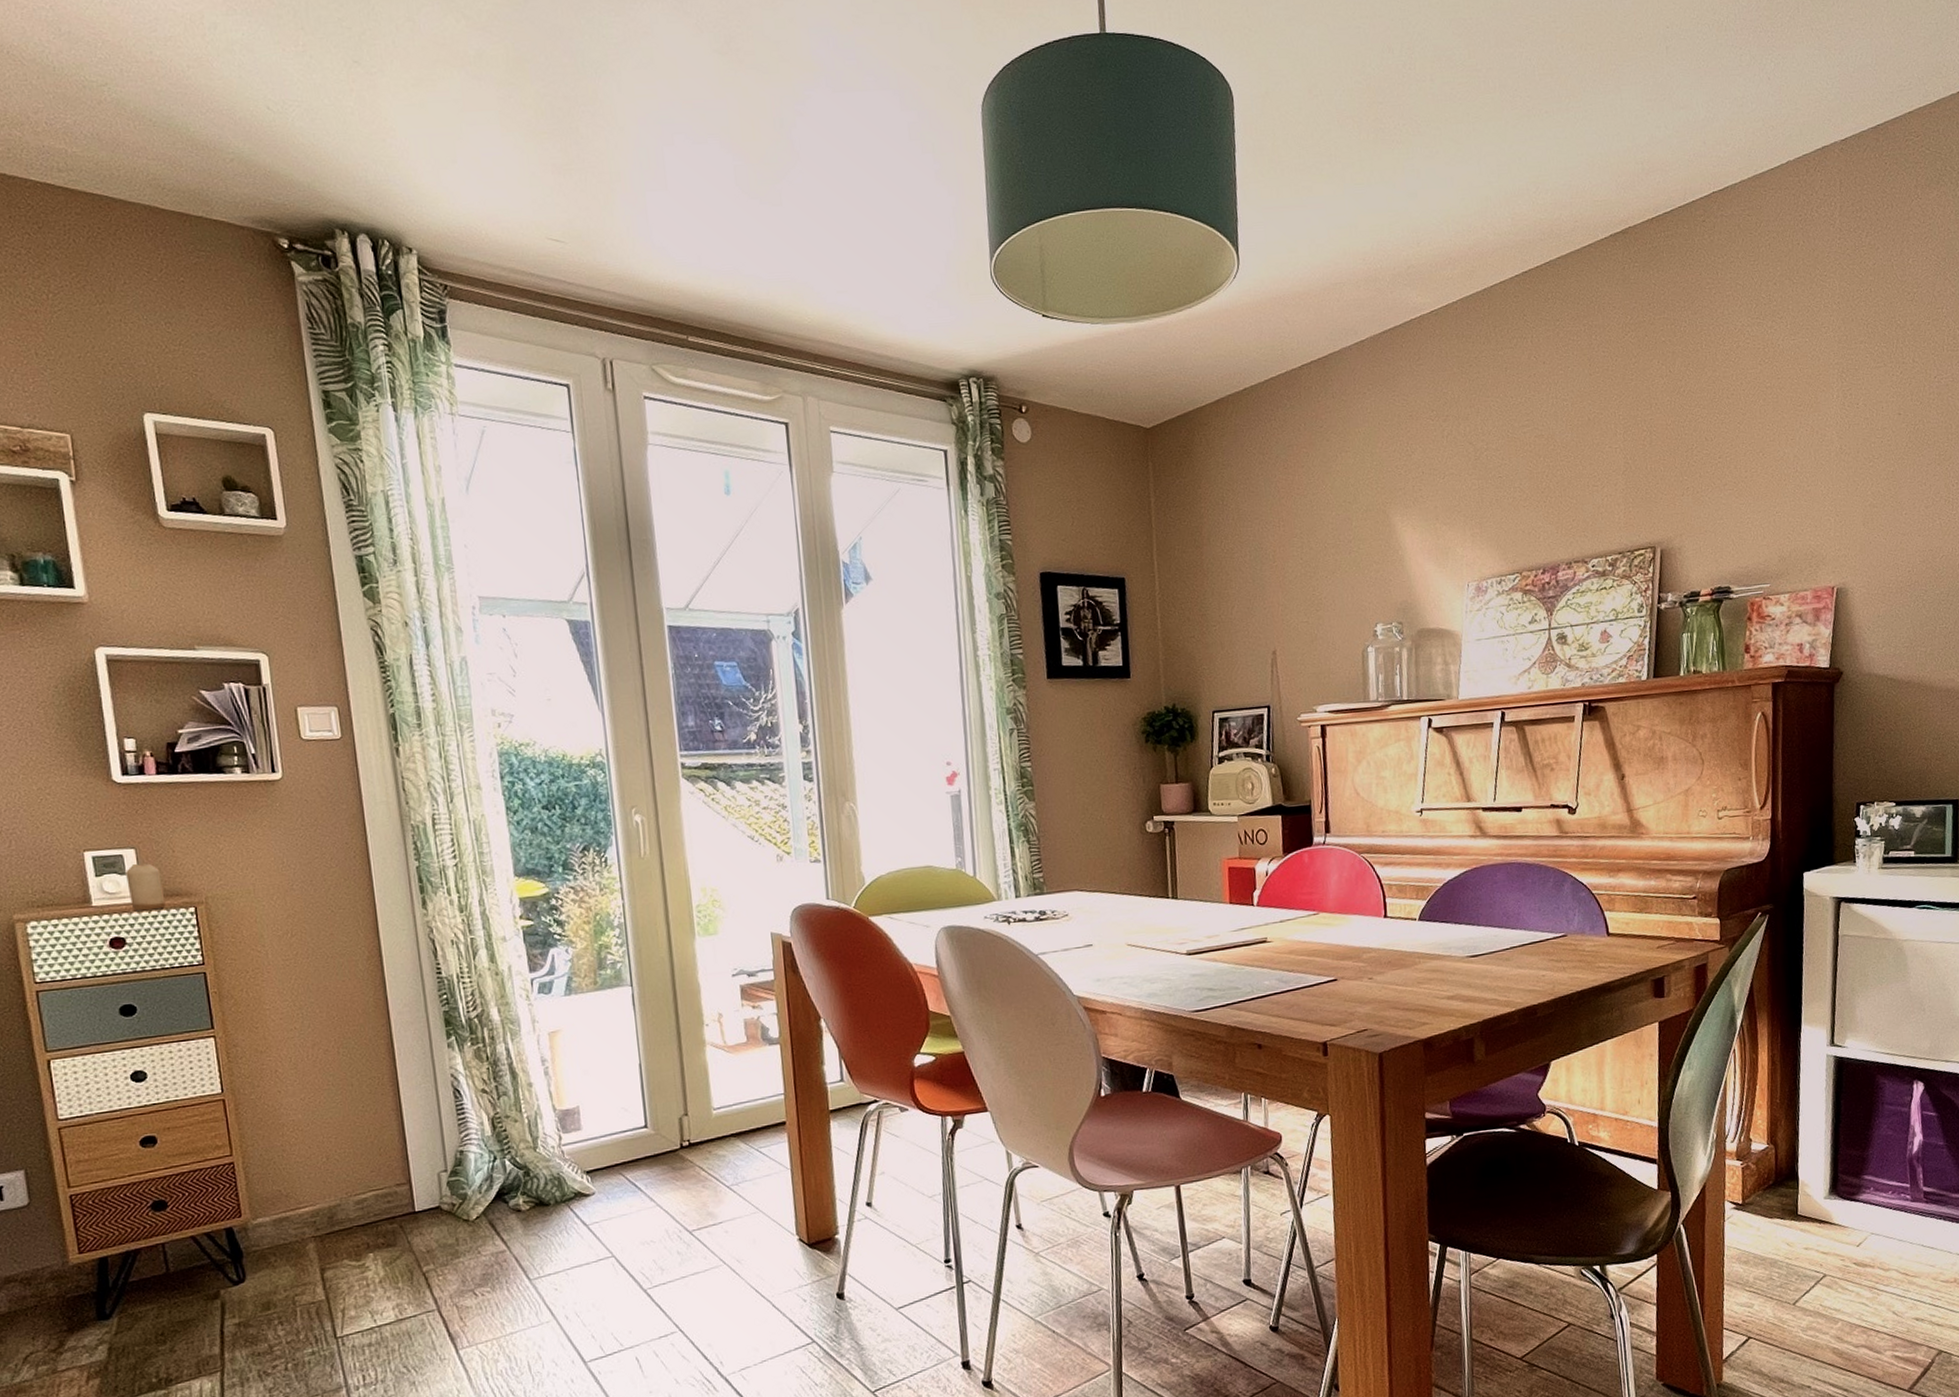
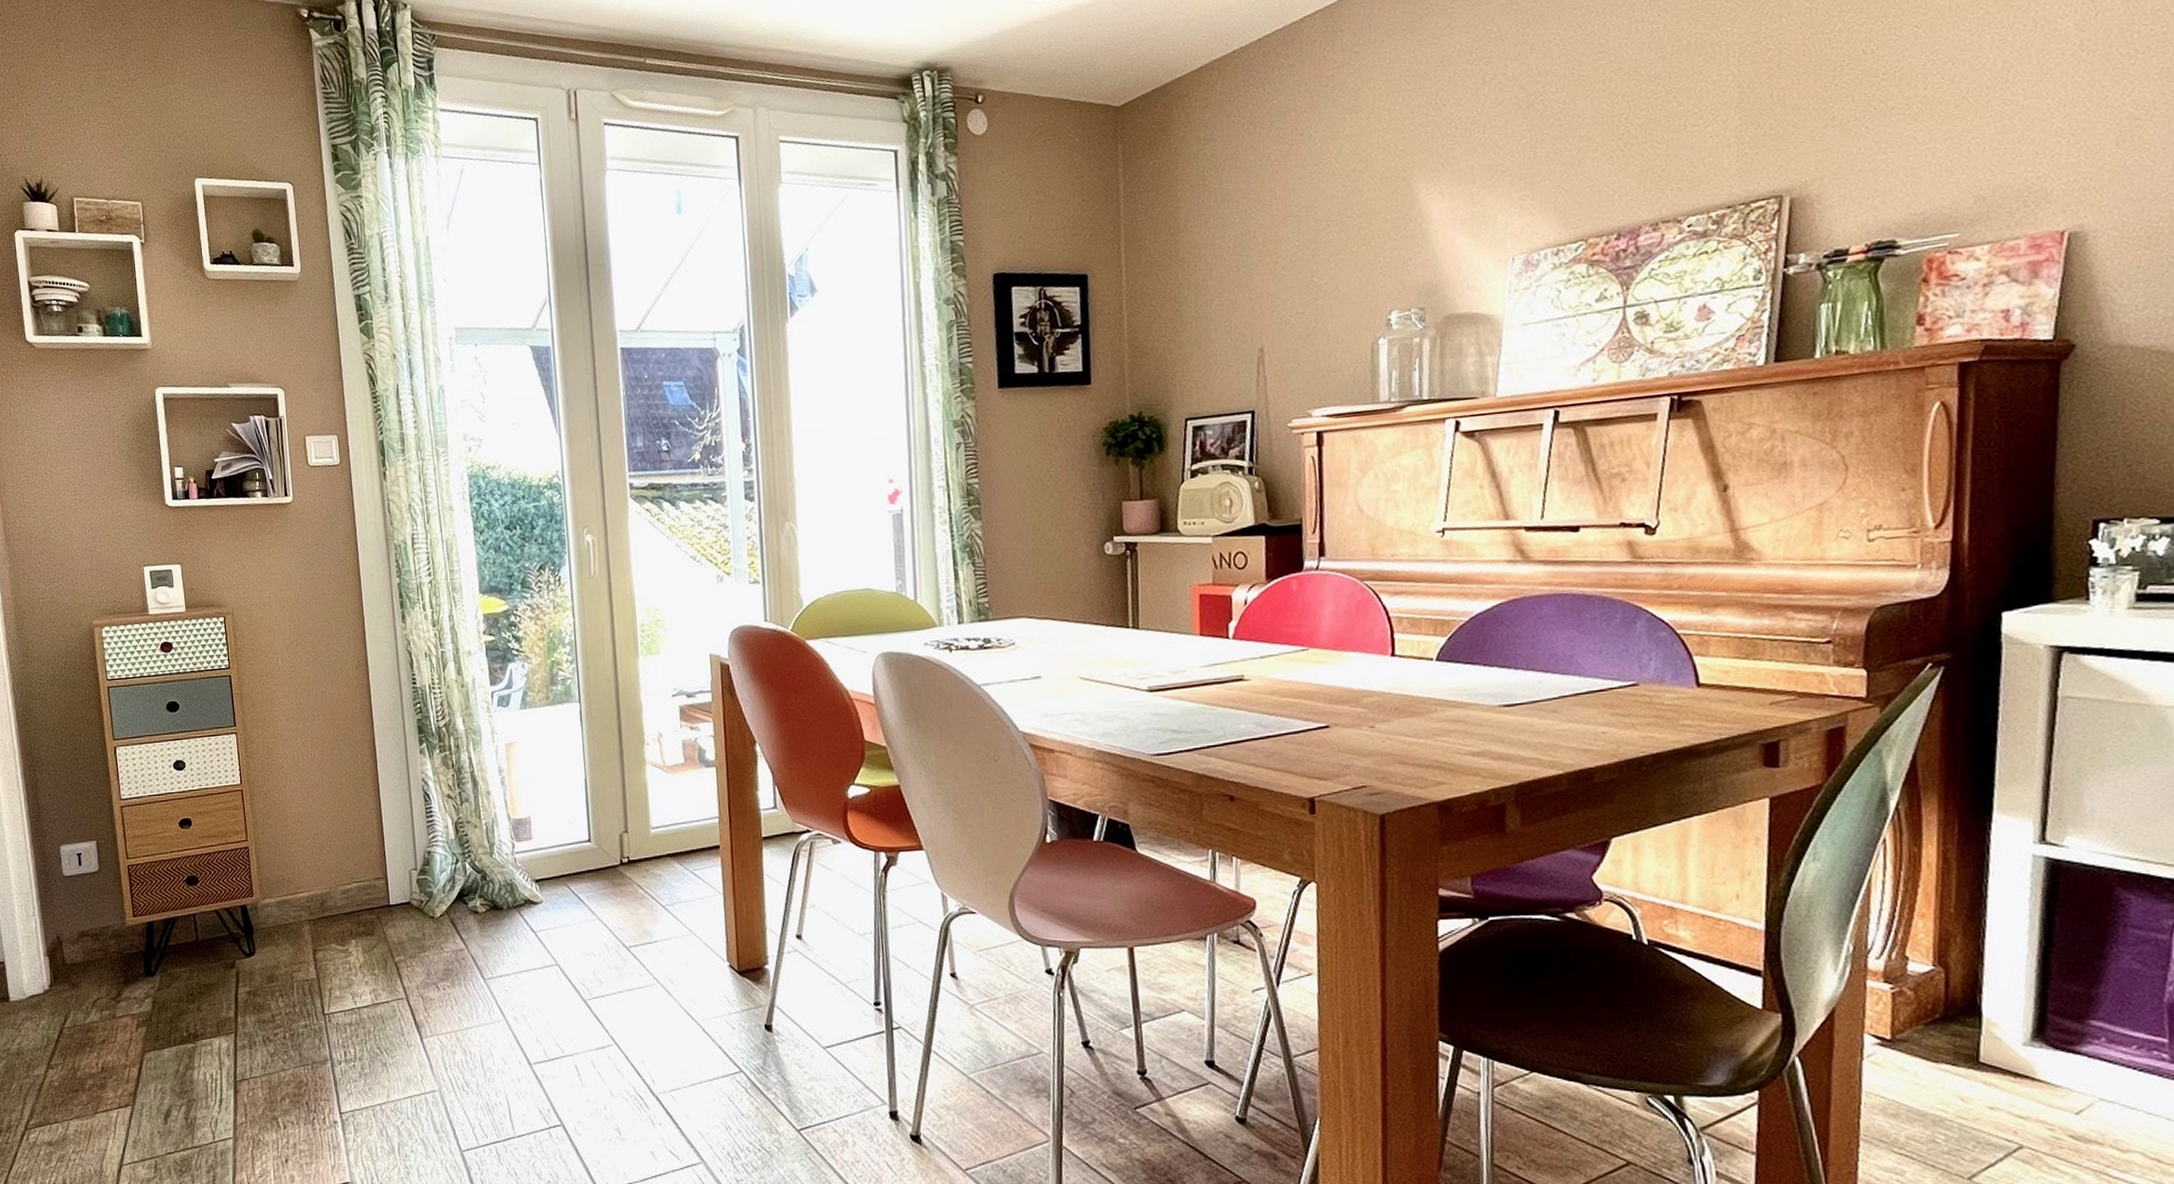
candle: present [126,863,166,911] -> none [174,577,203,620]

